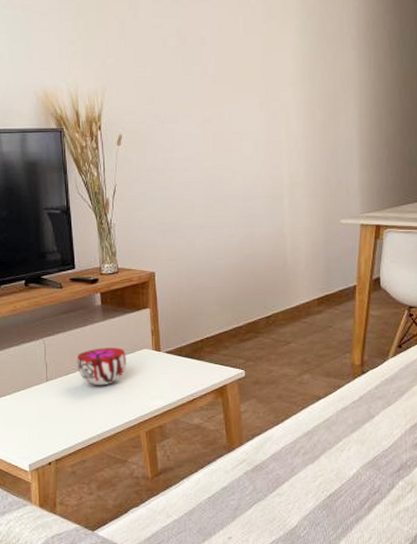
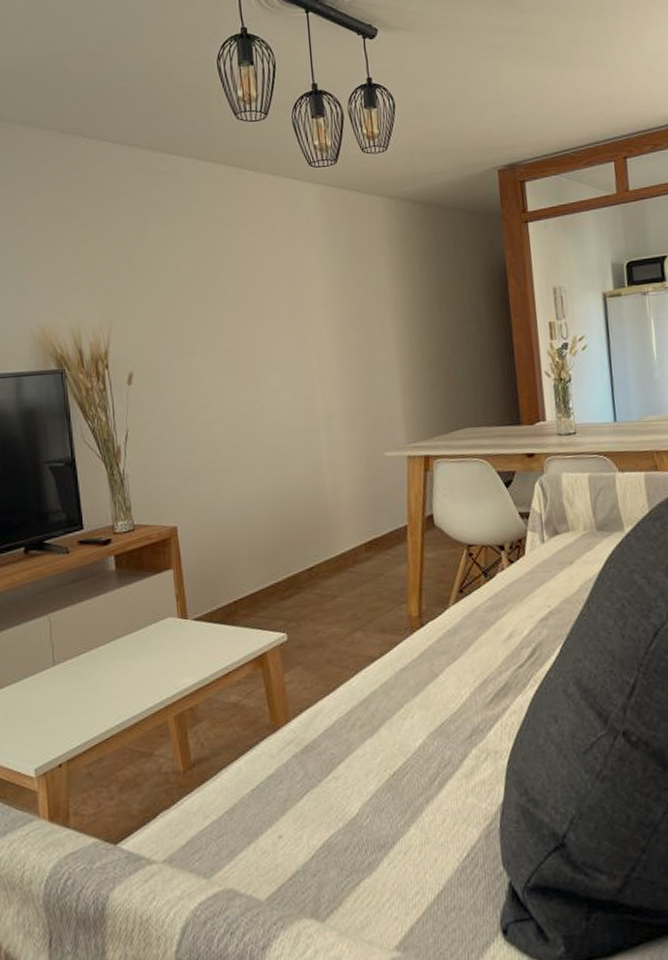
decorative bowl: present [76,347,127,386] -> none [88,618,149,666]

